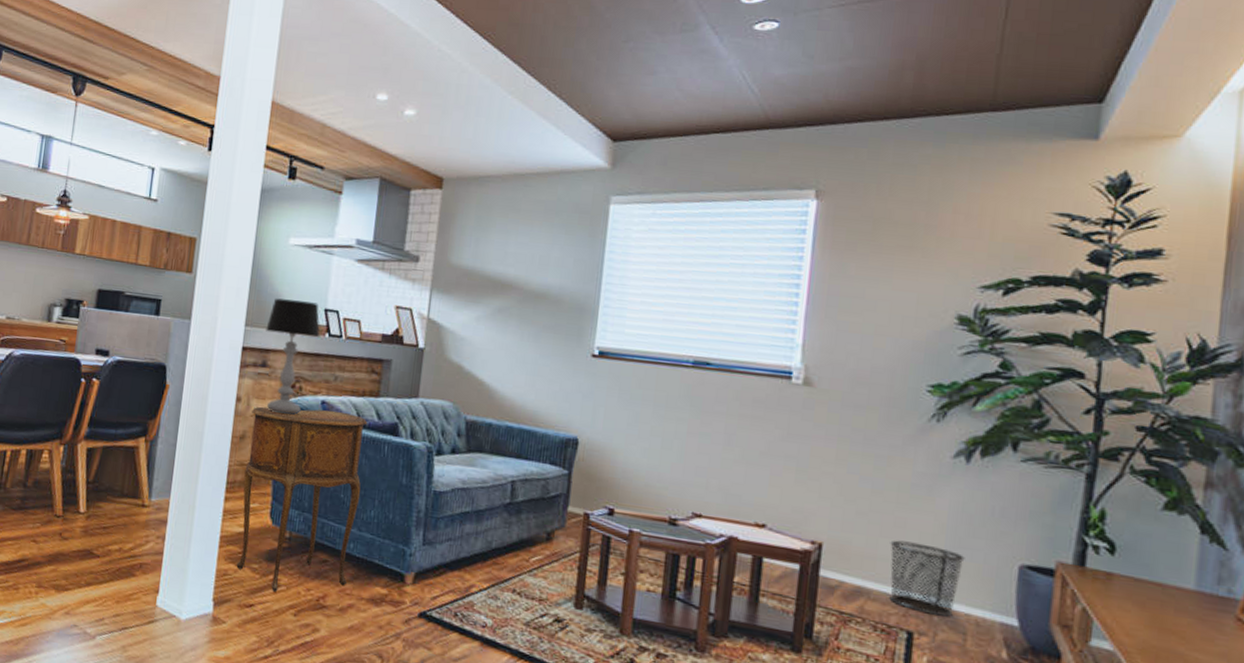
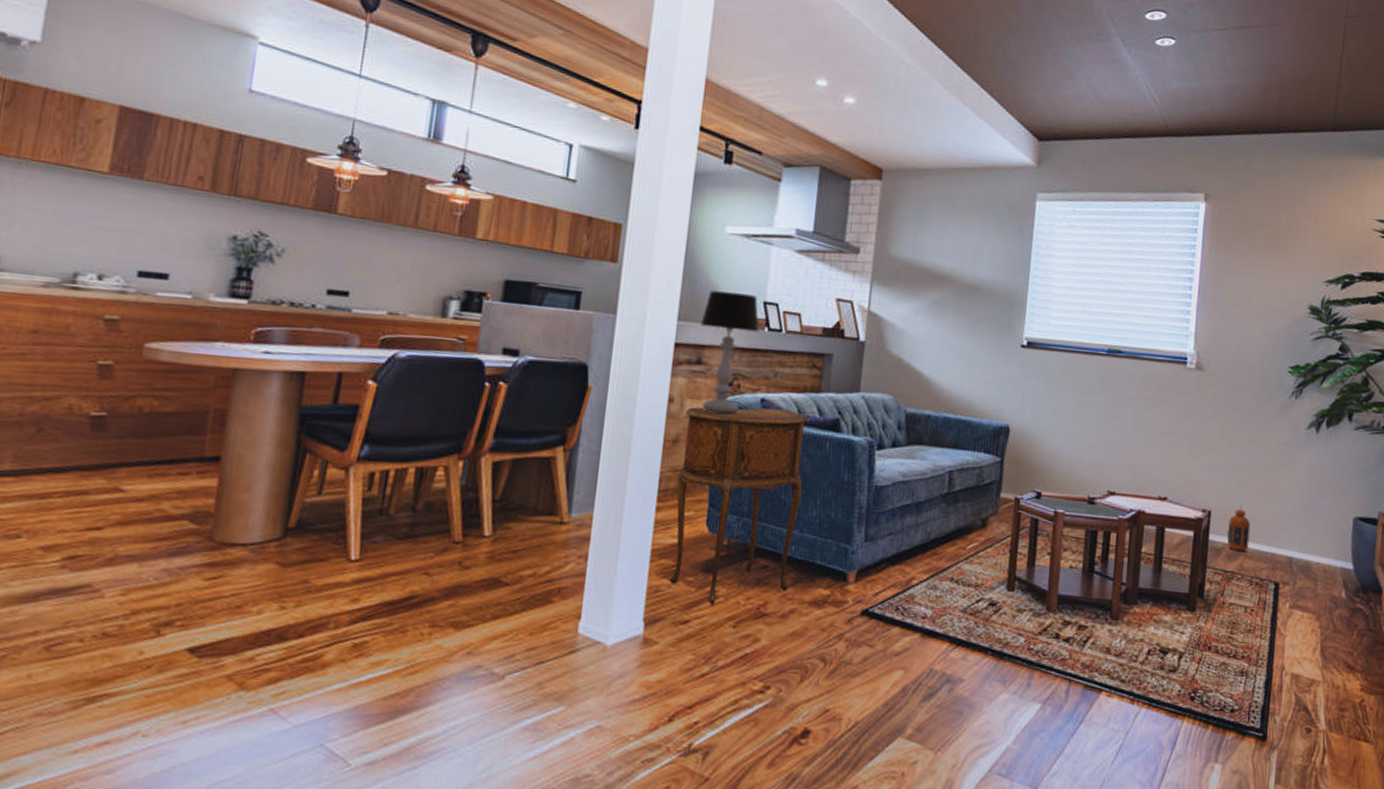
lantern: none [843,539,875,593] -> present [1227,505,1251,552]
waste bin: present [889,540,965,617] -> none [1261,503,1316,567]

